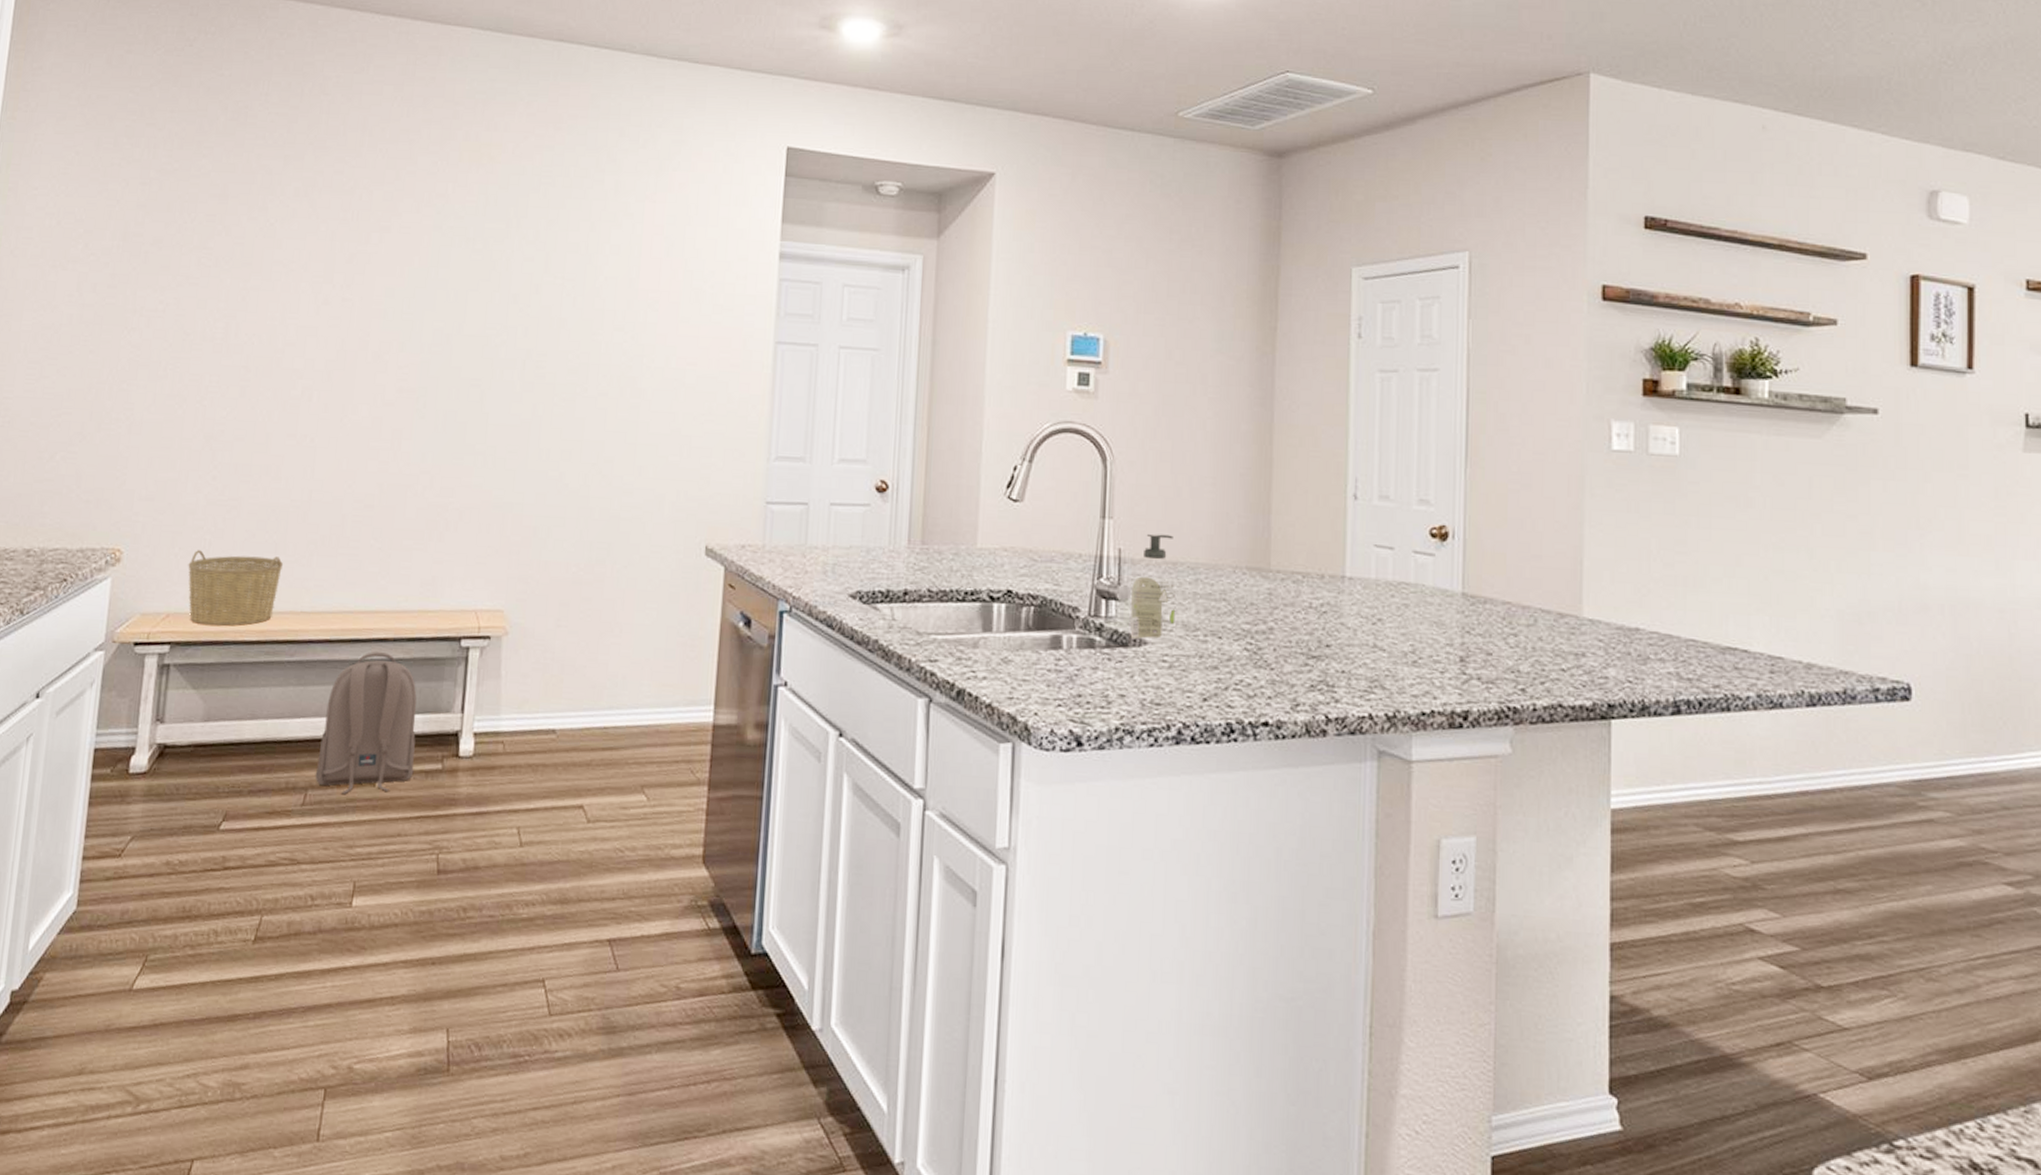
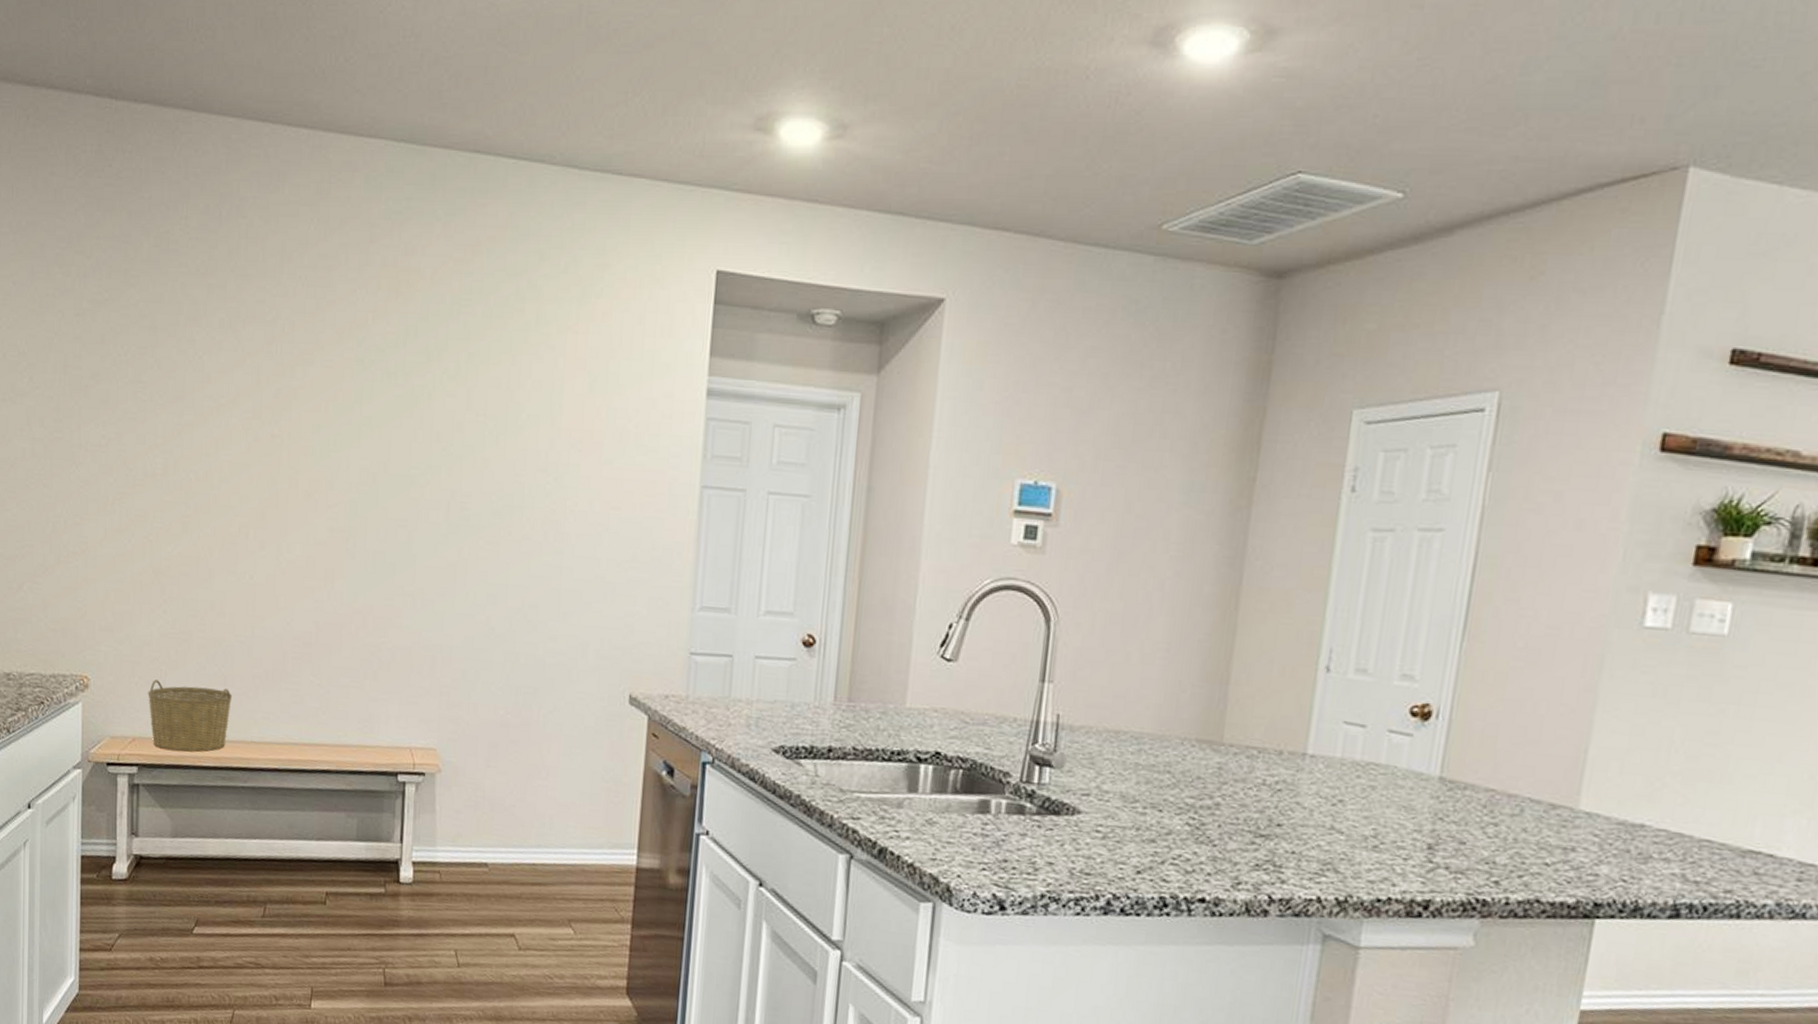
backpack: present [315,652,417,794] -> none [272,782,360,910]
soap dispenser: present [1130,533,1176,640] -> none [1063,699,1118,808]

